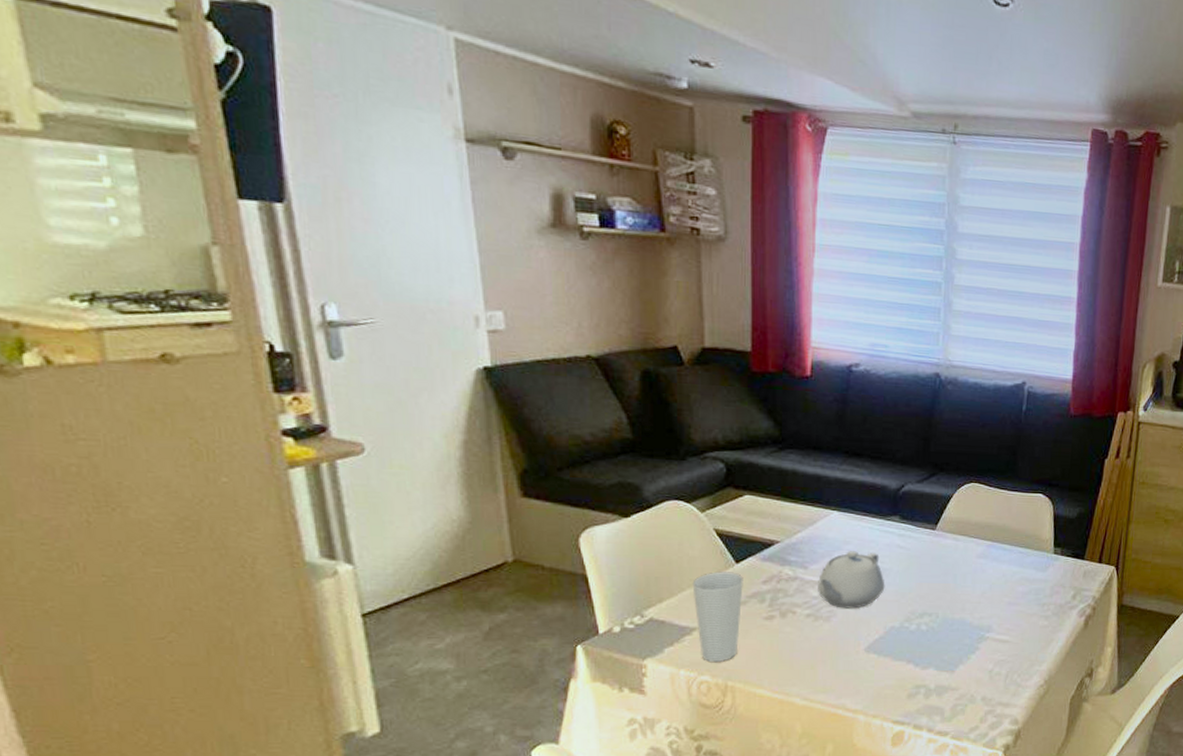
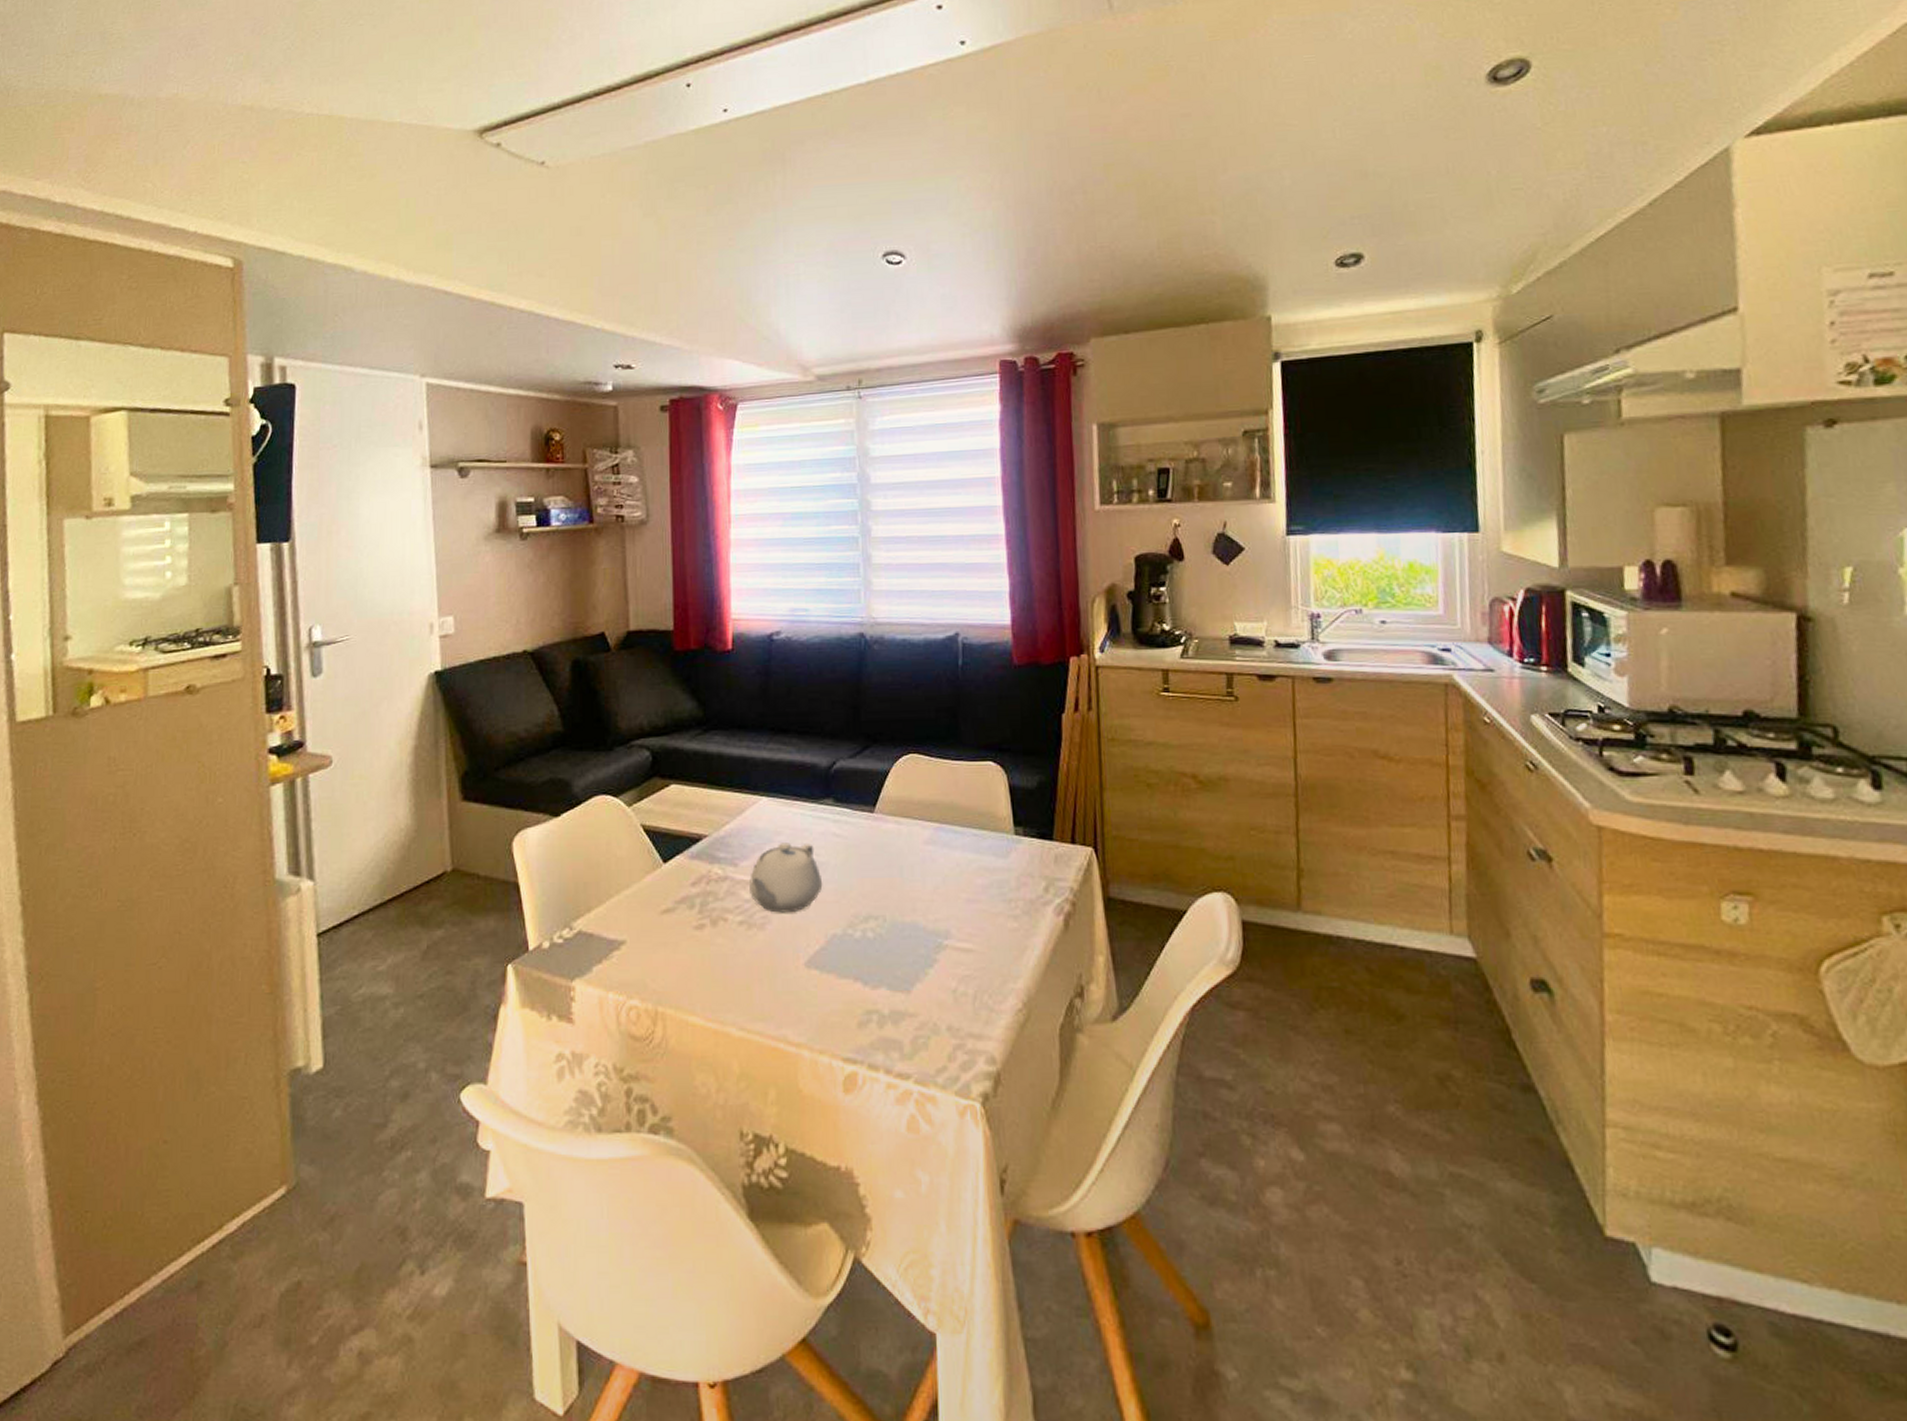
cup: present [692,571,743,663] -> none [620,873,672,984]

